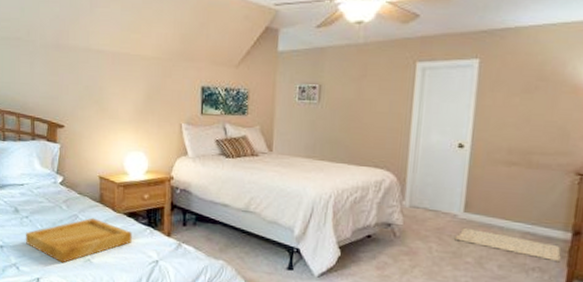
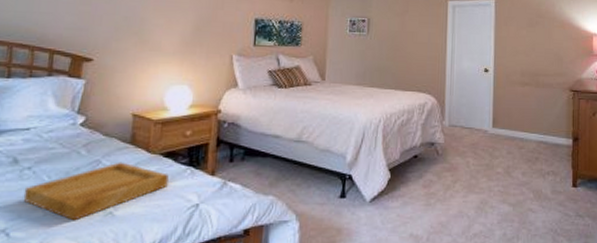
rug: present [454,227,561,263] -> none [487,141,567,165]

